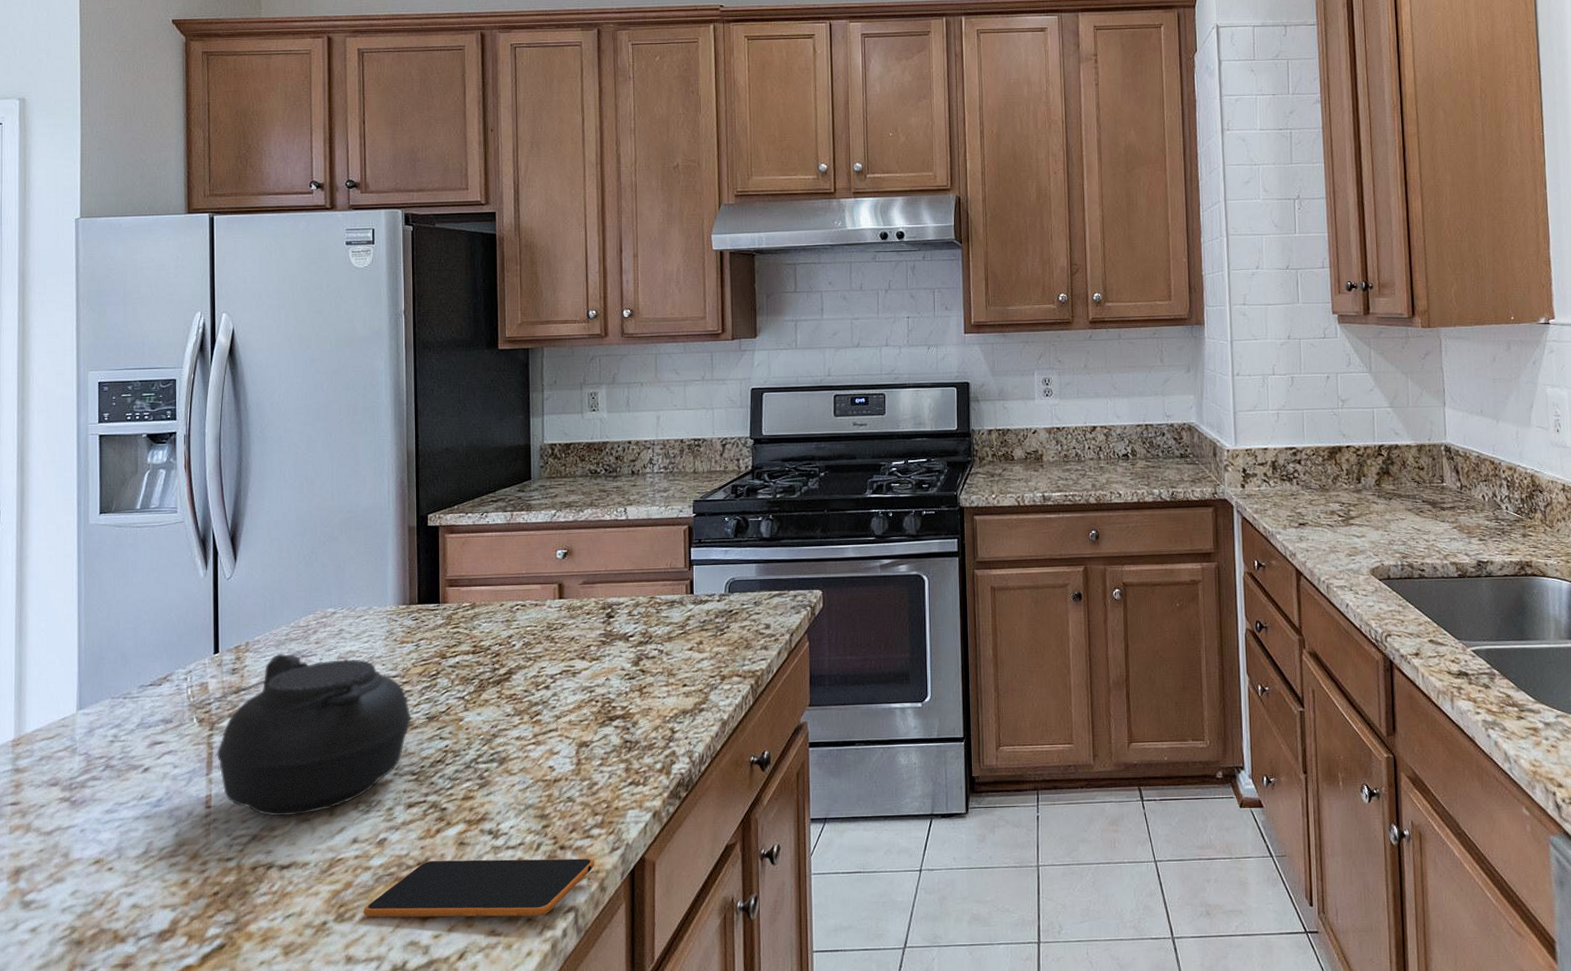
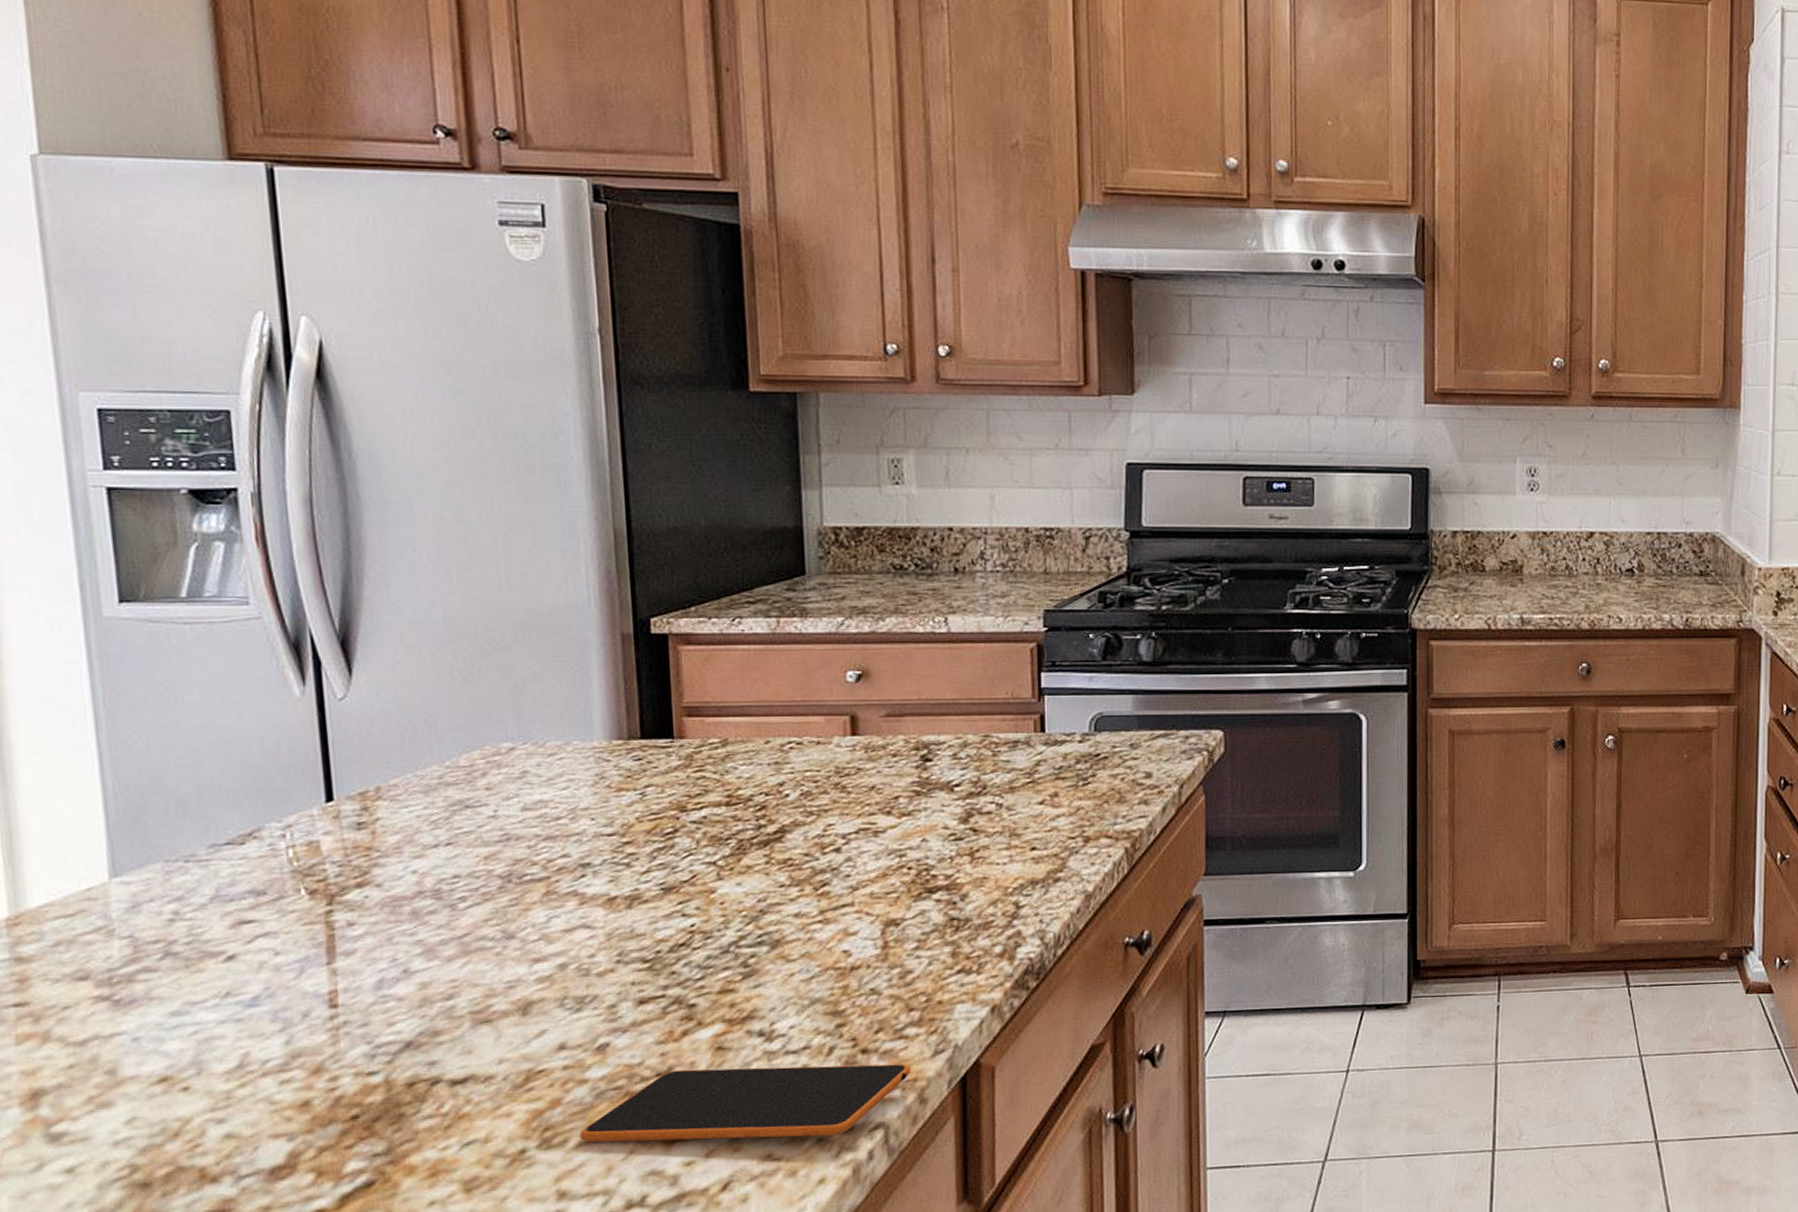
teapot: present [202,653,411,817] -> none [313,802,638,1018]

